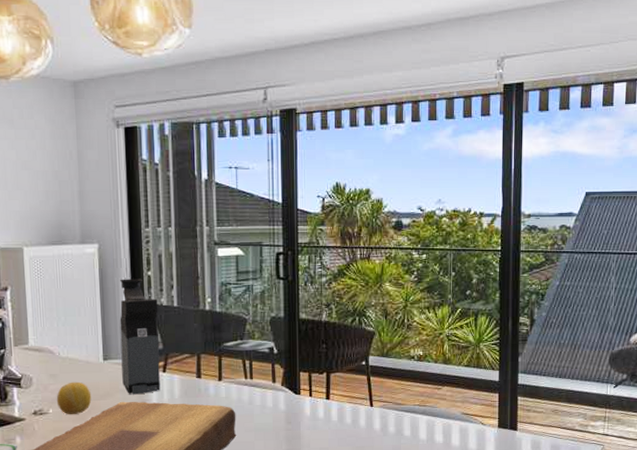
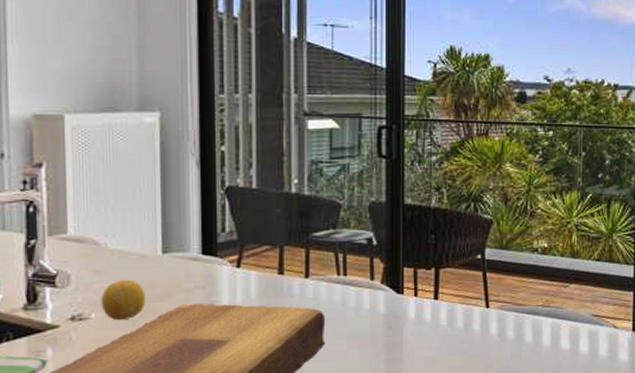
coffee maker: present [119,278,160,395] -> none [184,154,233,296]

